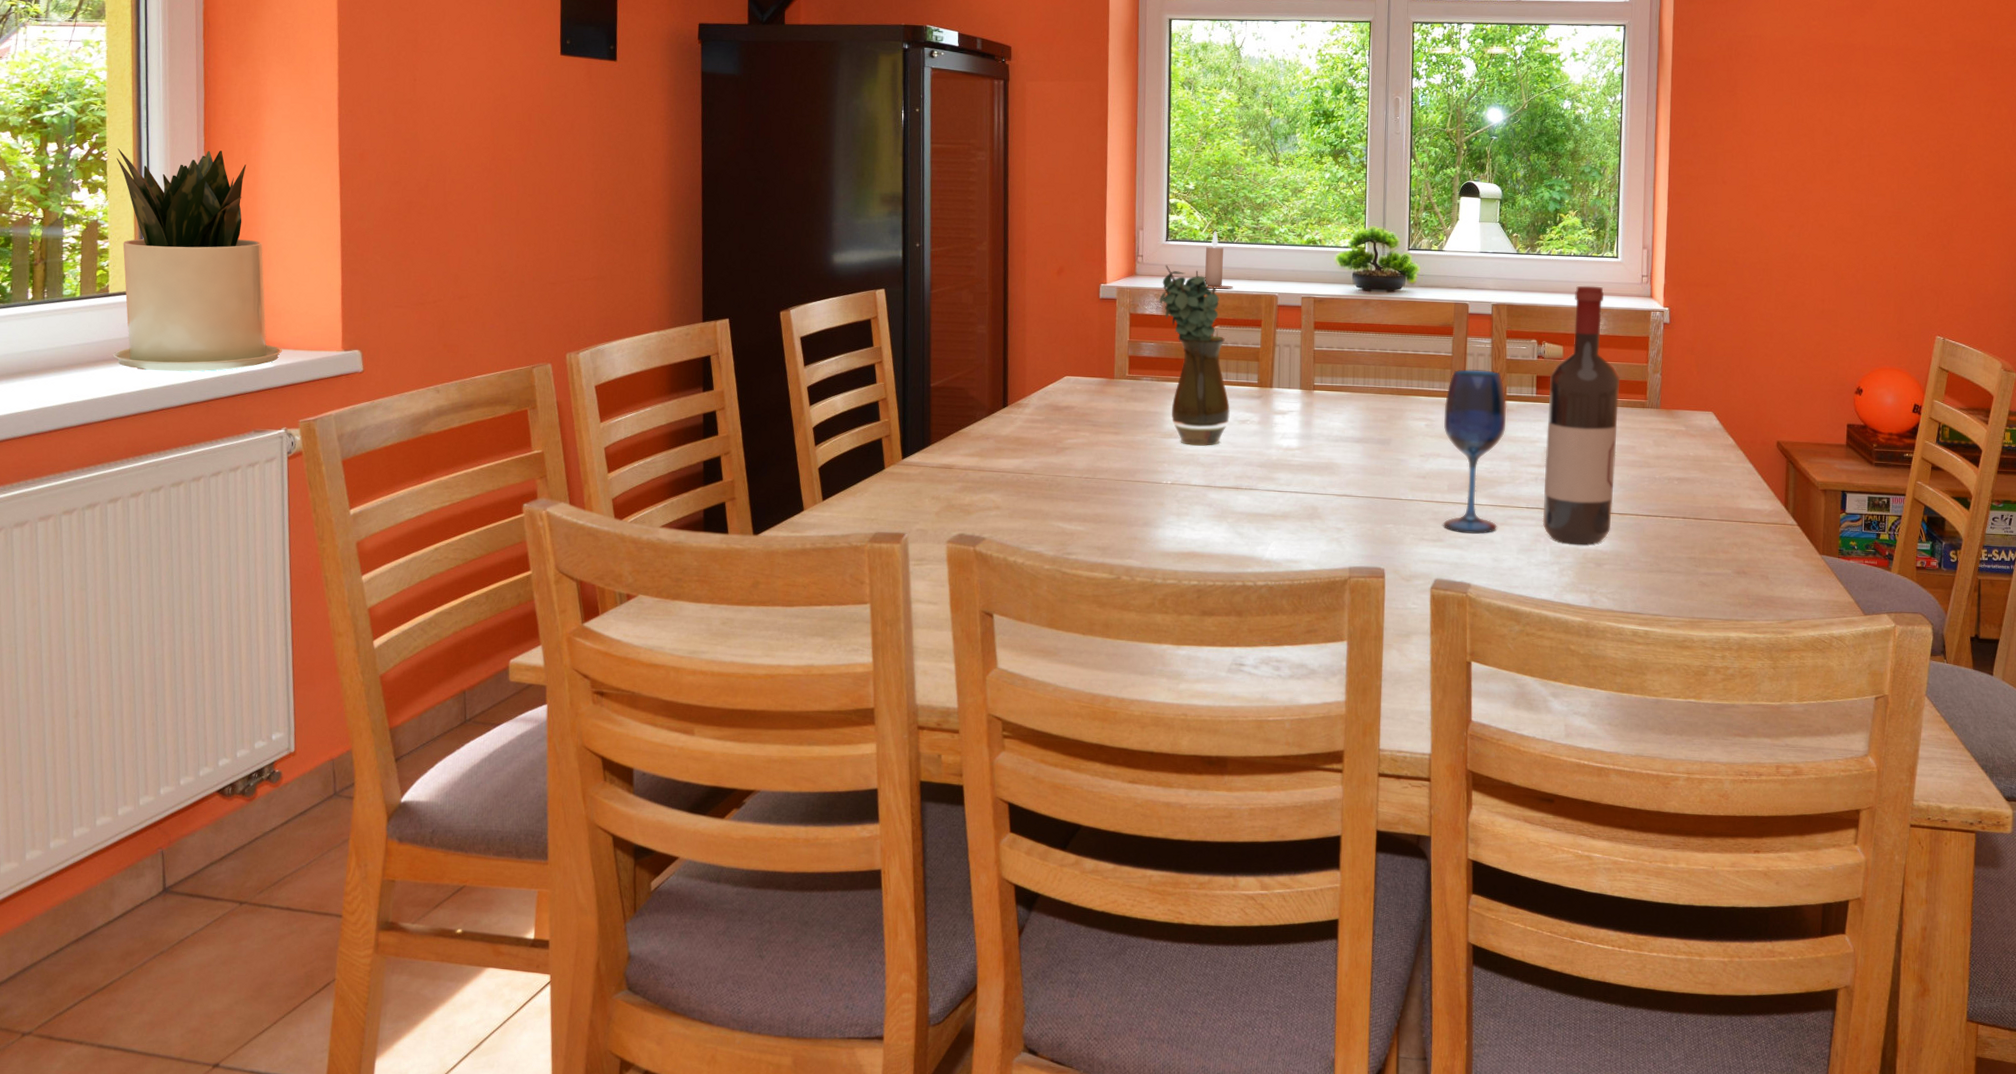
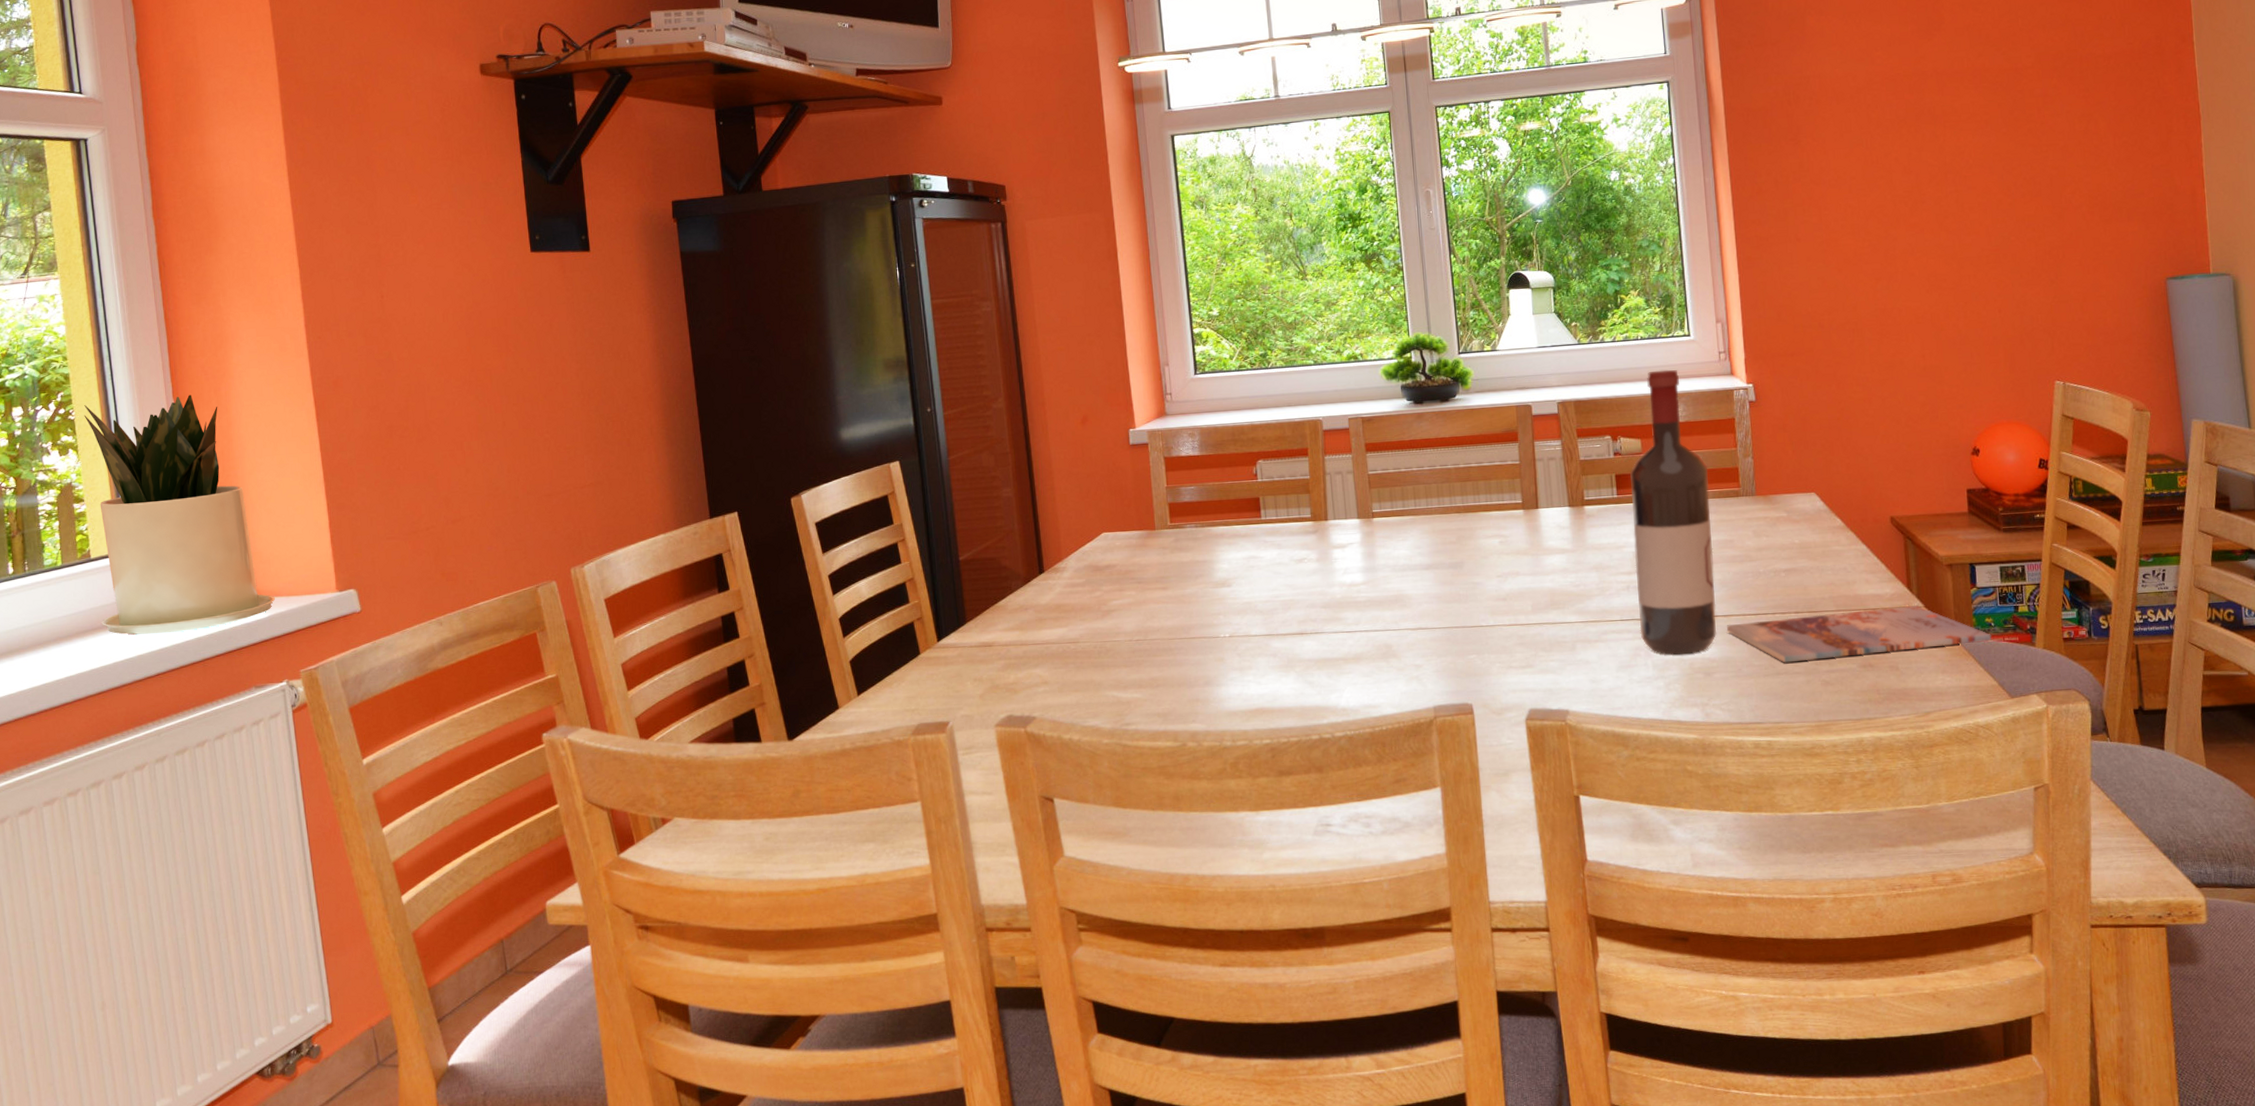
vase: present [1158,264,1230,446] -> none [1193,400,1285,593]
candle: present [1205,231,1233,289] -> none [1239,358,1273,421]
wineglass: present [1443,369,1507,533] -> none [1517,475,1591,655]
magazine: none [1620,522,1854,563] -> present [1726,605,1992,663]

